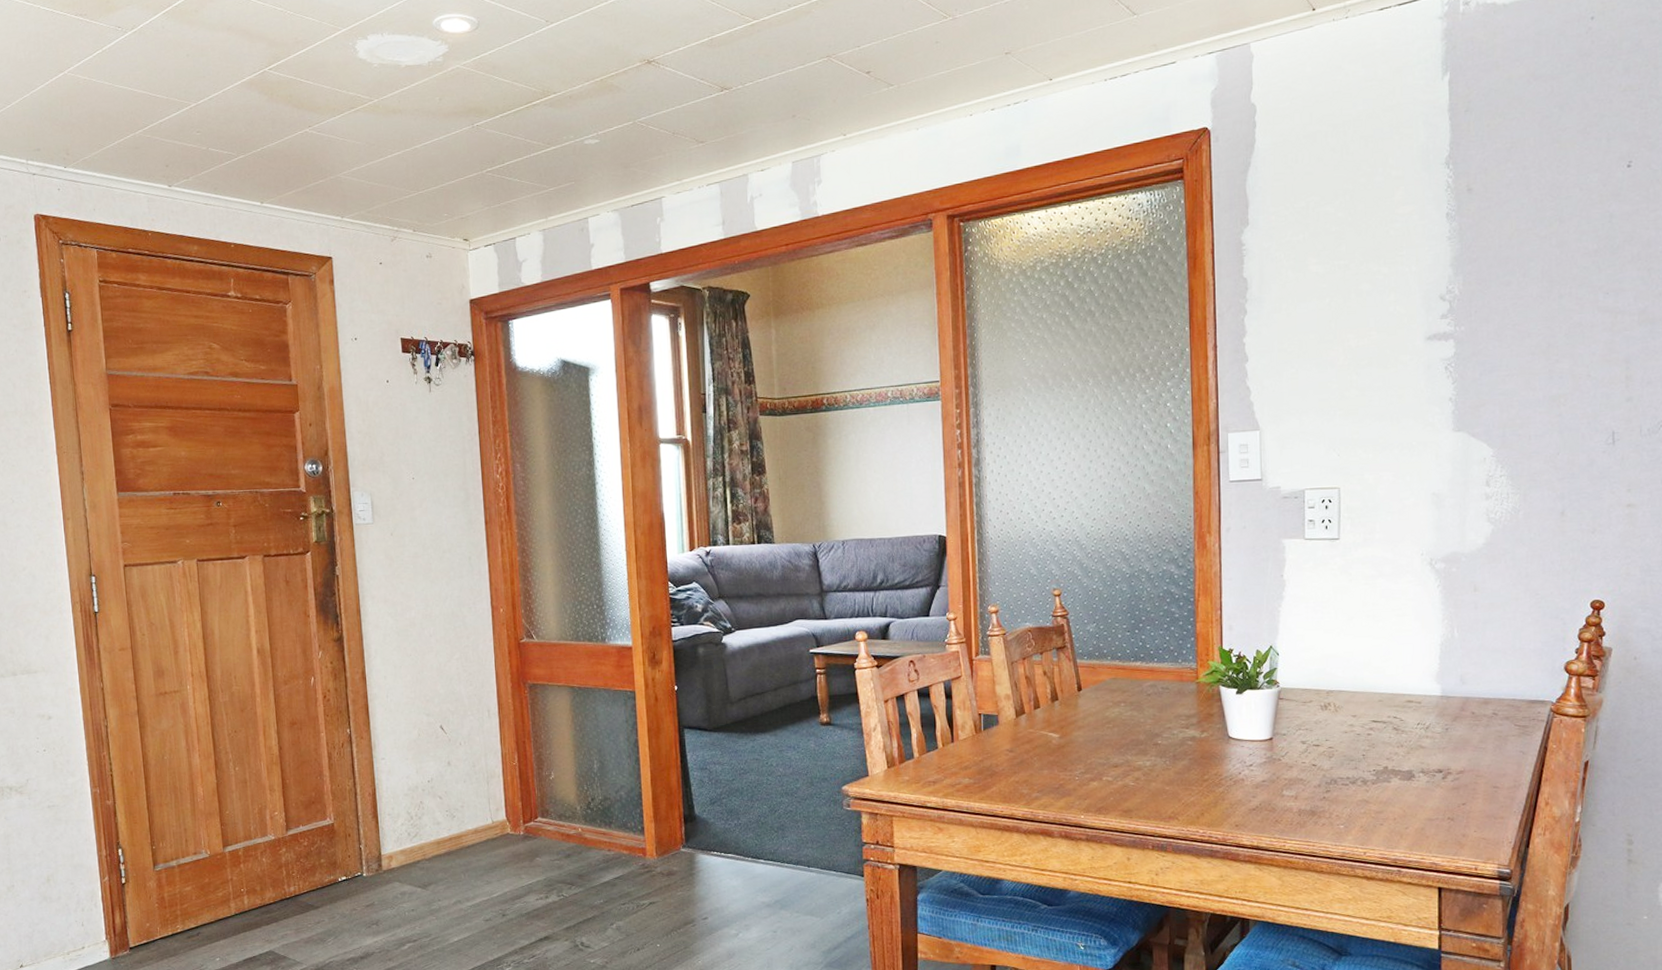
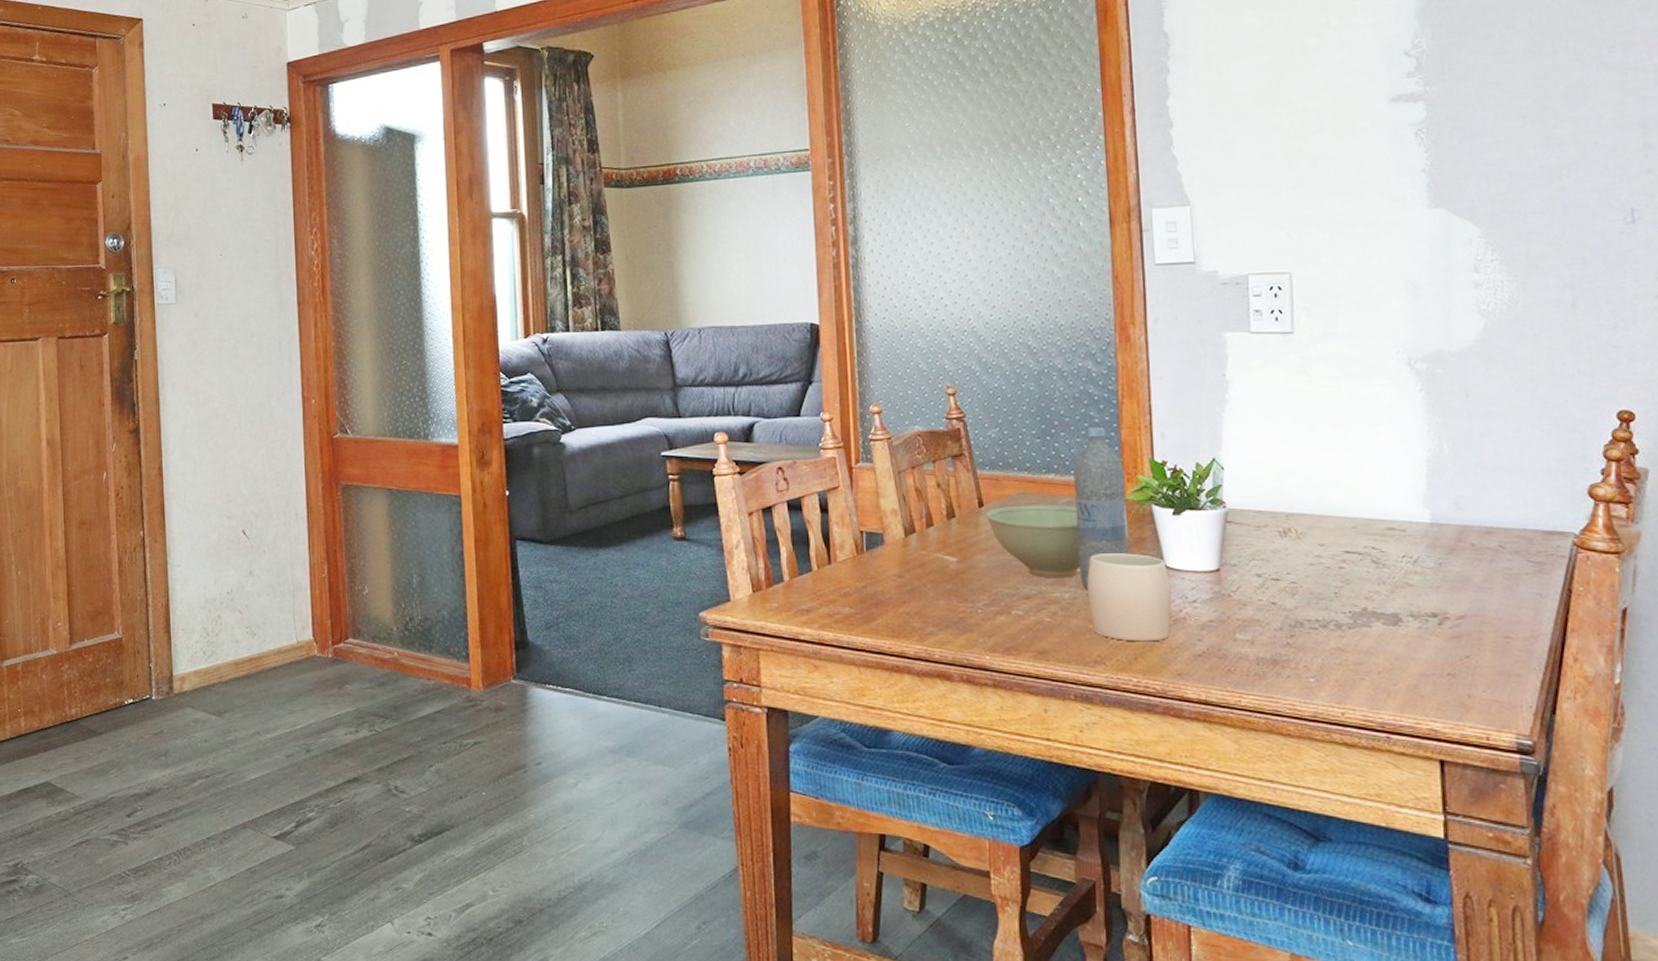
bowl: none [1083,687,1160,749] -> present [985,504,1081,578]
water bottle: none [1156,621,1201,760] -> present [1073,427,1130,592]
mug: none [1165,726,1233,800] -> present [1087,553,1172,642]

